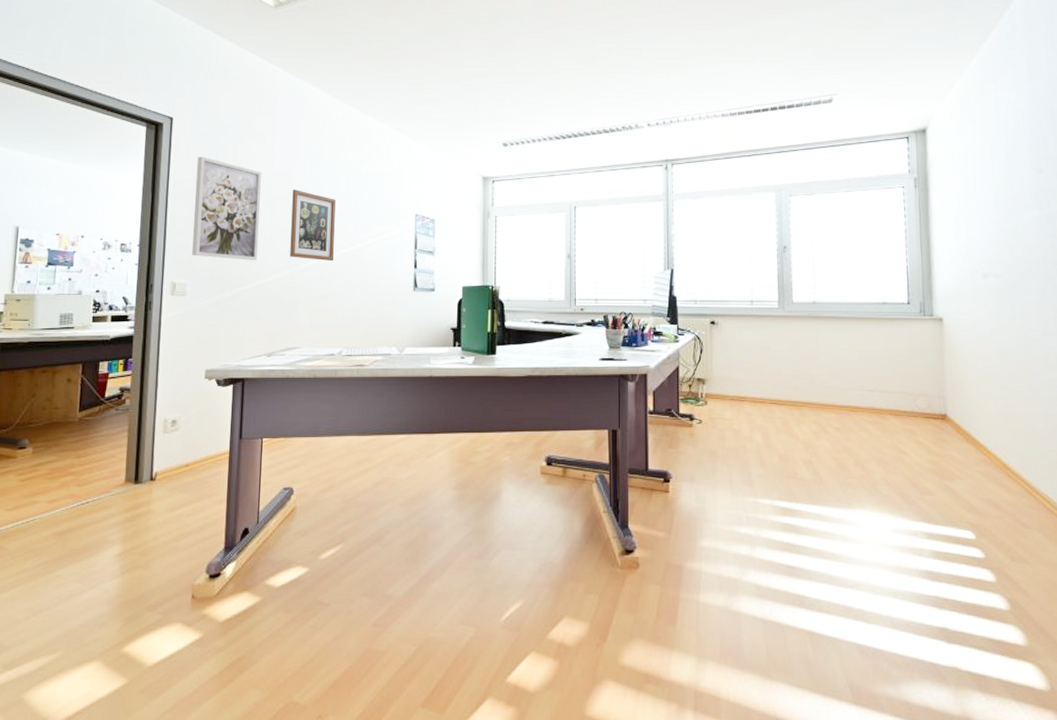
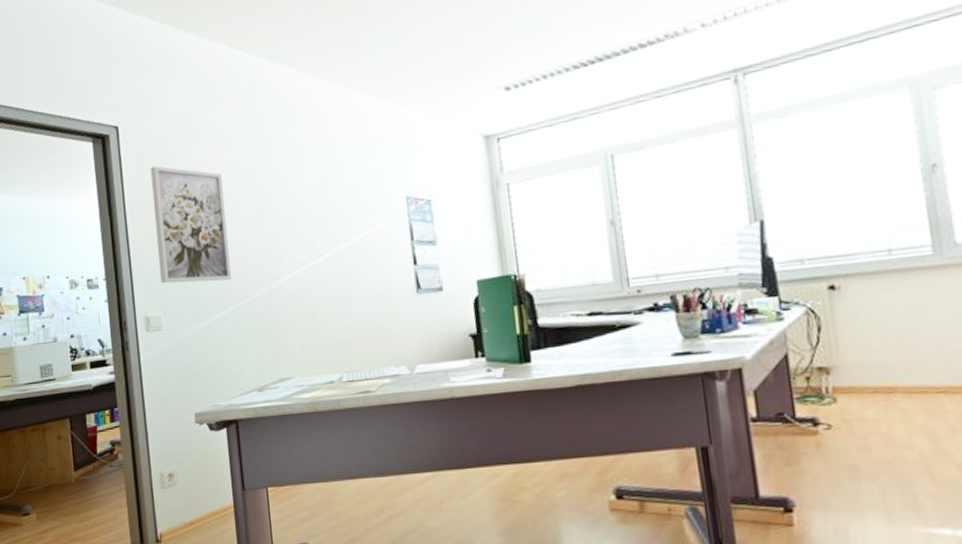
wall art: present [290,190,336,262] -> none [259,188,318,271]

